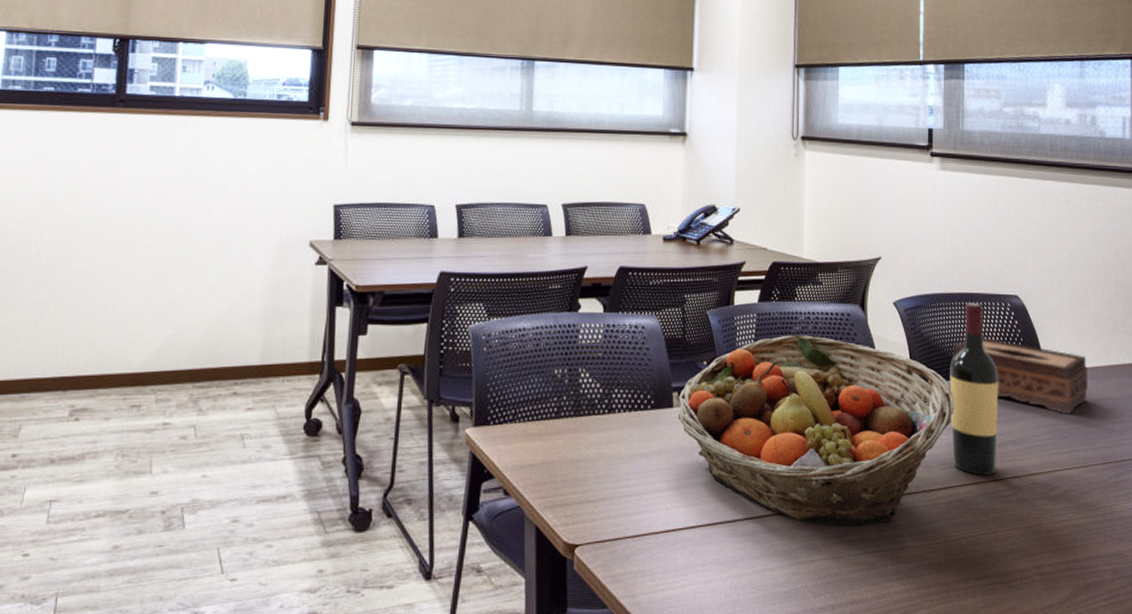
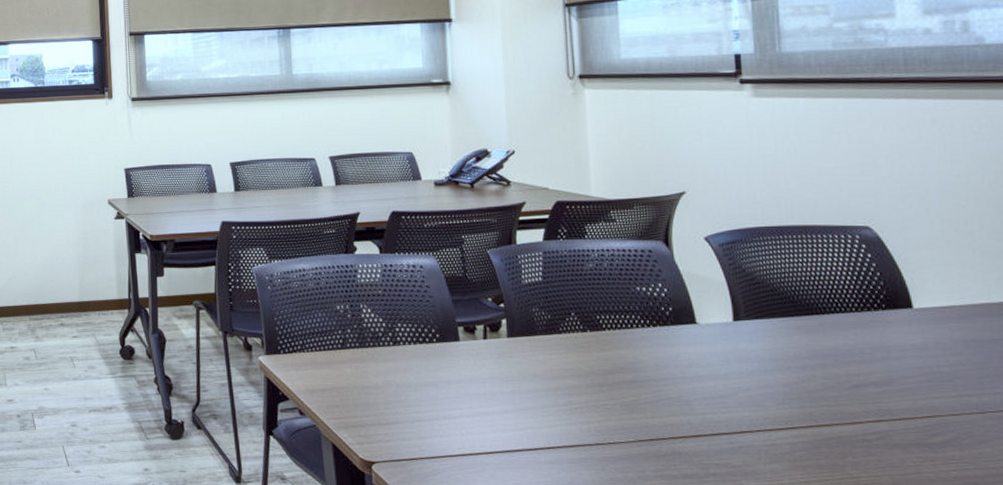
fruit basket: present [678,335,954,525] -> none [464,272,792,461]
wine bottle: present [950,302,998,475] -> none [782,235,853,417]
tissue box: present [951,338,1089,415] -> none [784,272,977,356]

